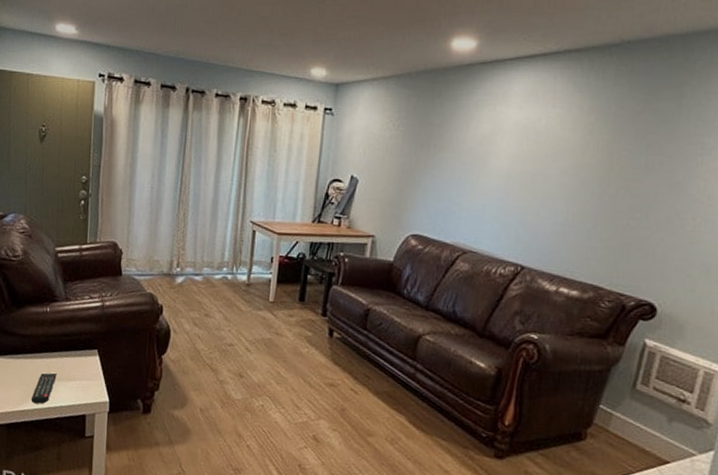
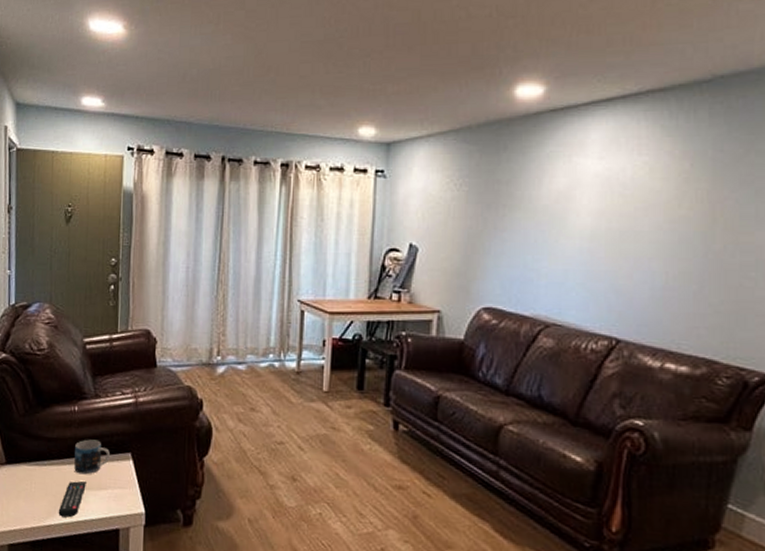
mug: none [46,337,78,368] -> present [74,439,110,475]

